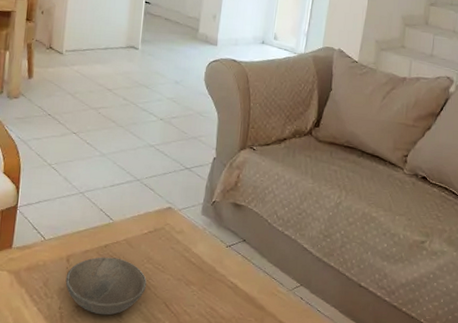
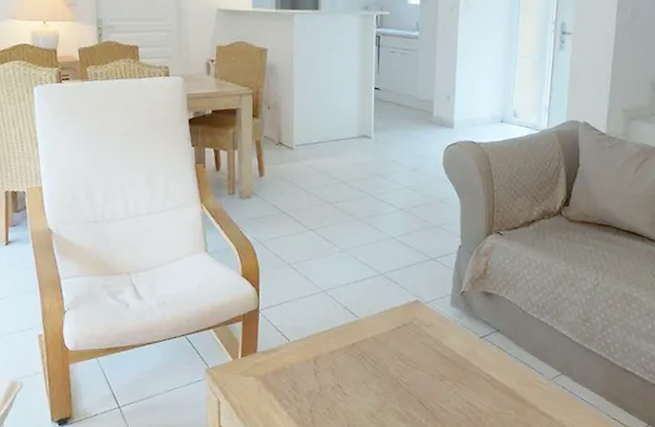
soup bowl: present [65,257,147,316] -> none [314,356,398,416]

